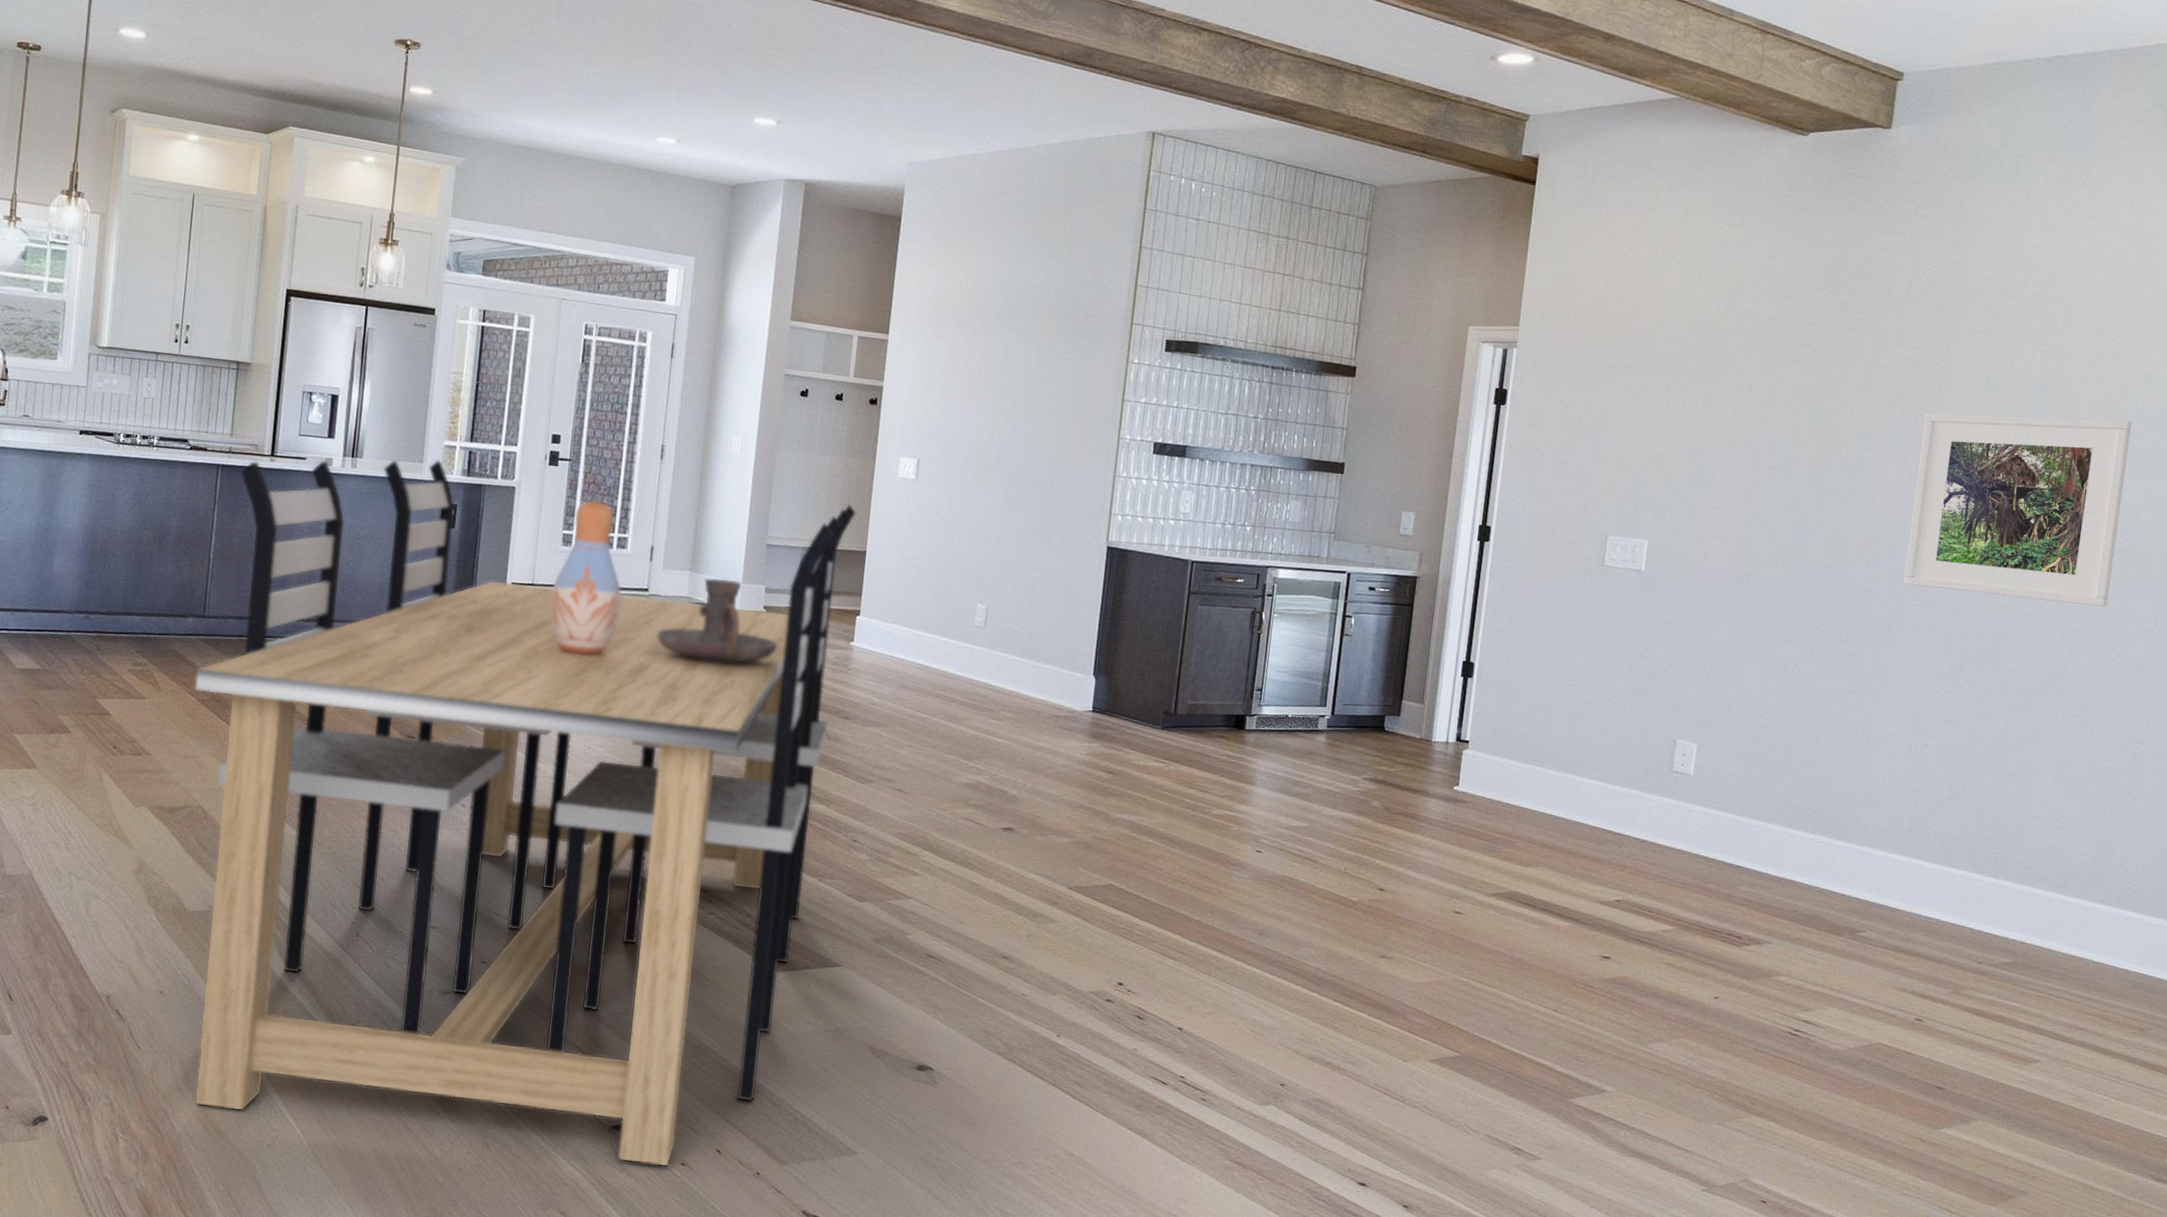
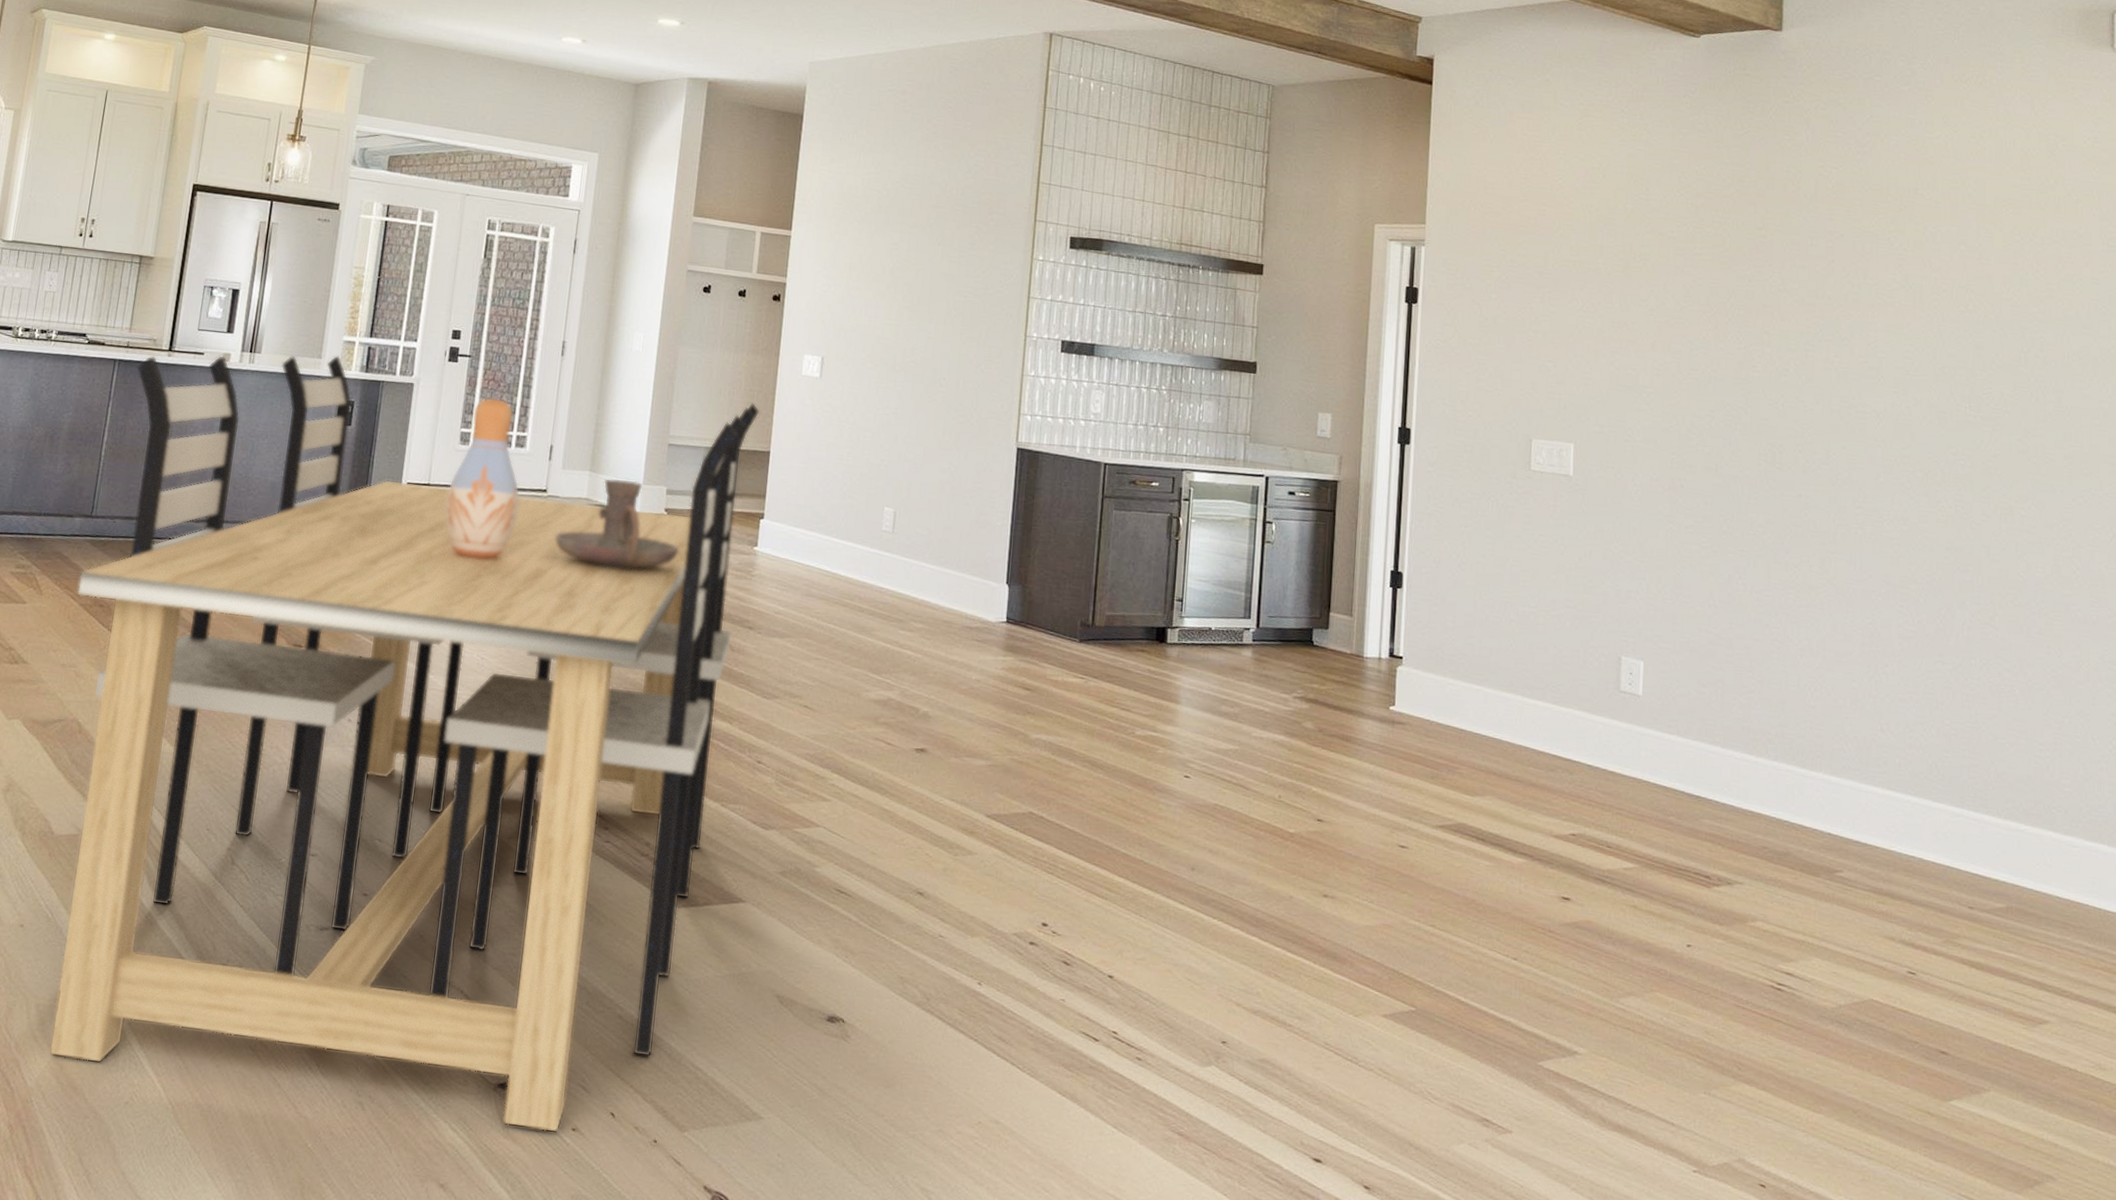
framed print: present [1903,413,2132,608] -> none [1843,313,2061,517]

